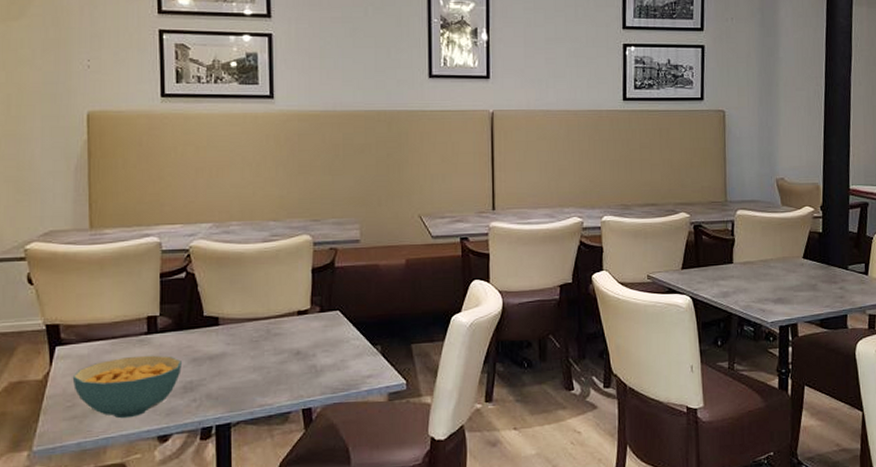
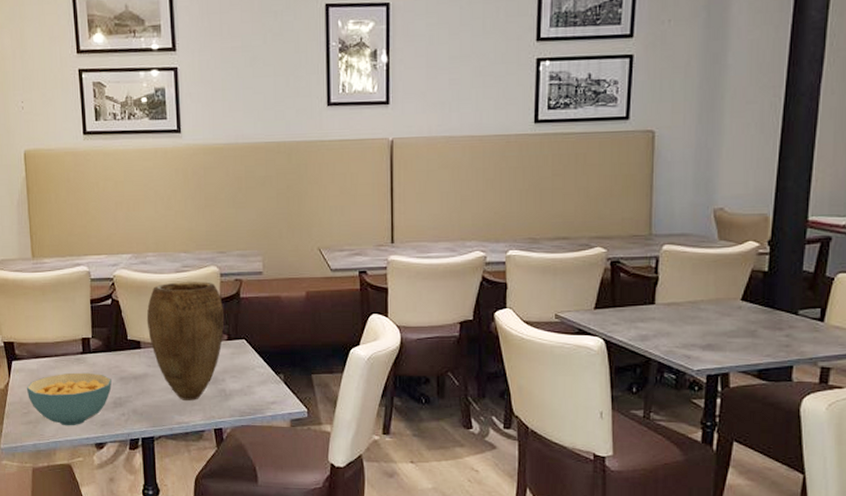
vase: none [227,251,317,380] -> present [146,281,225,400]

